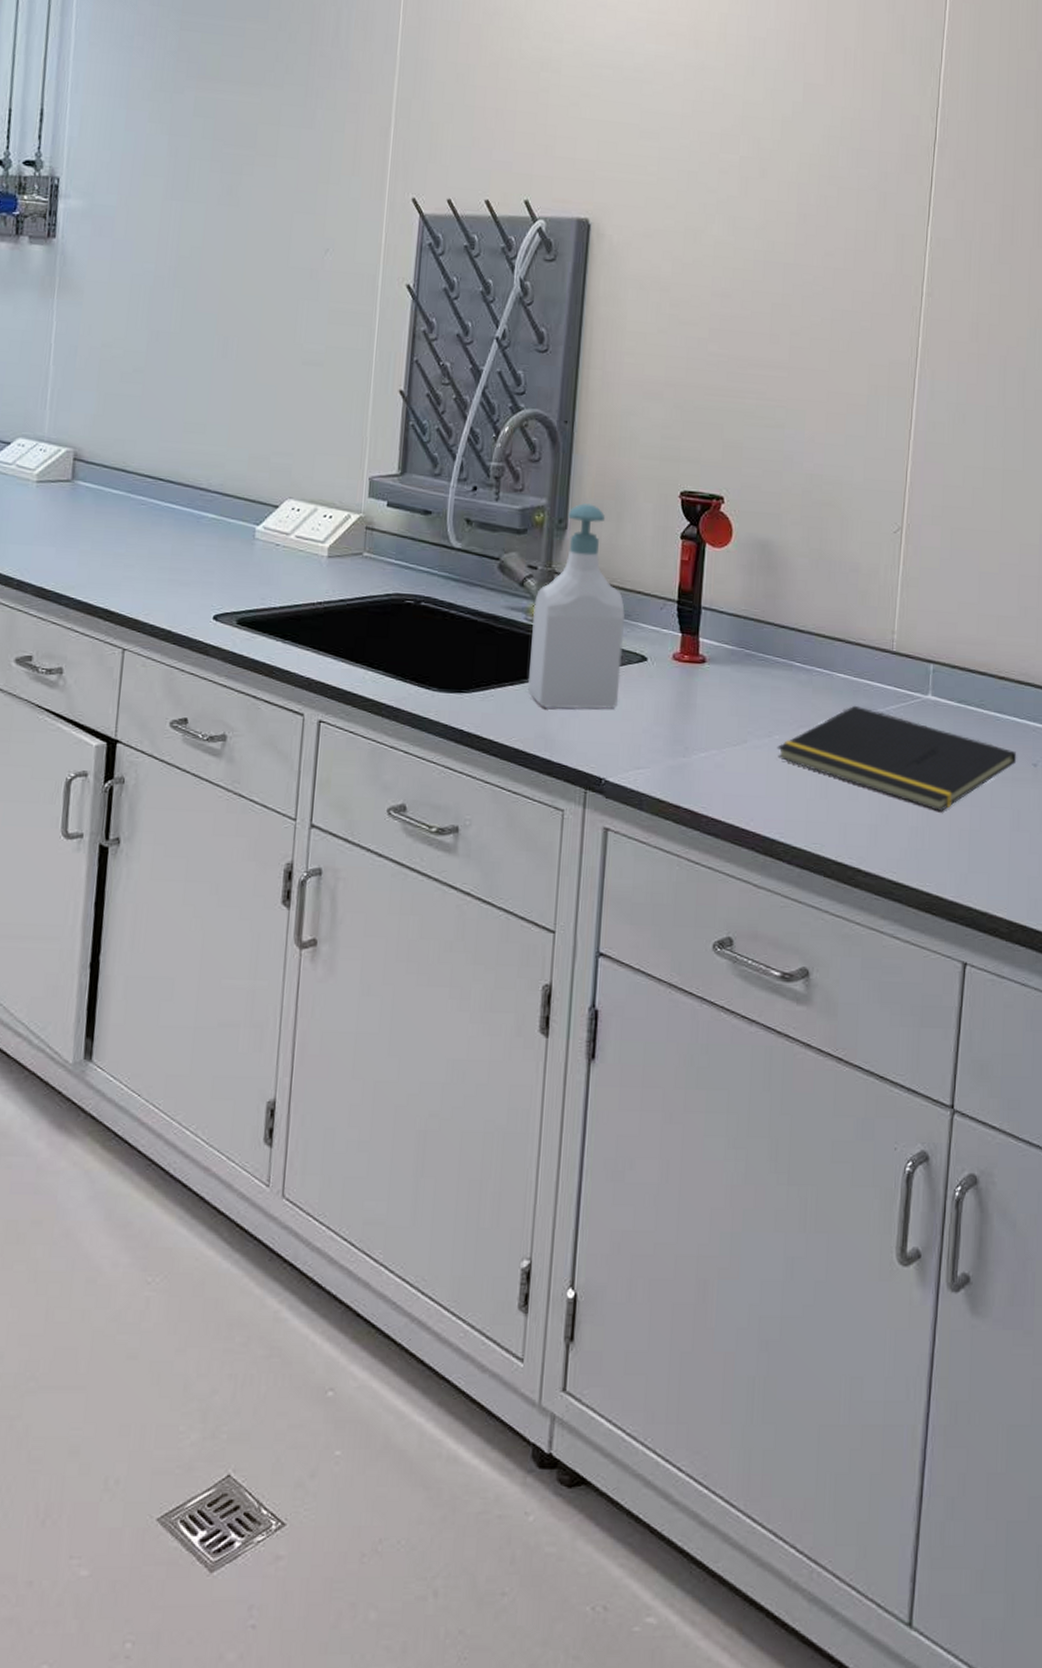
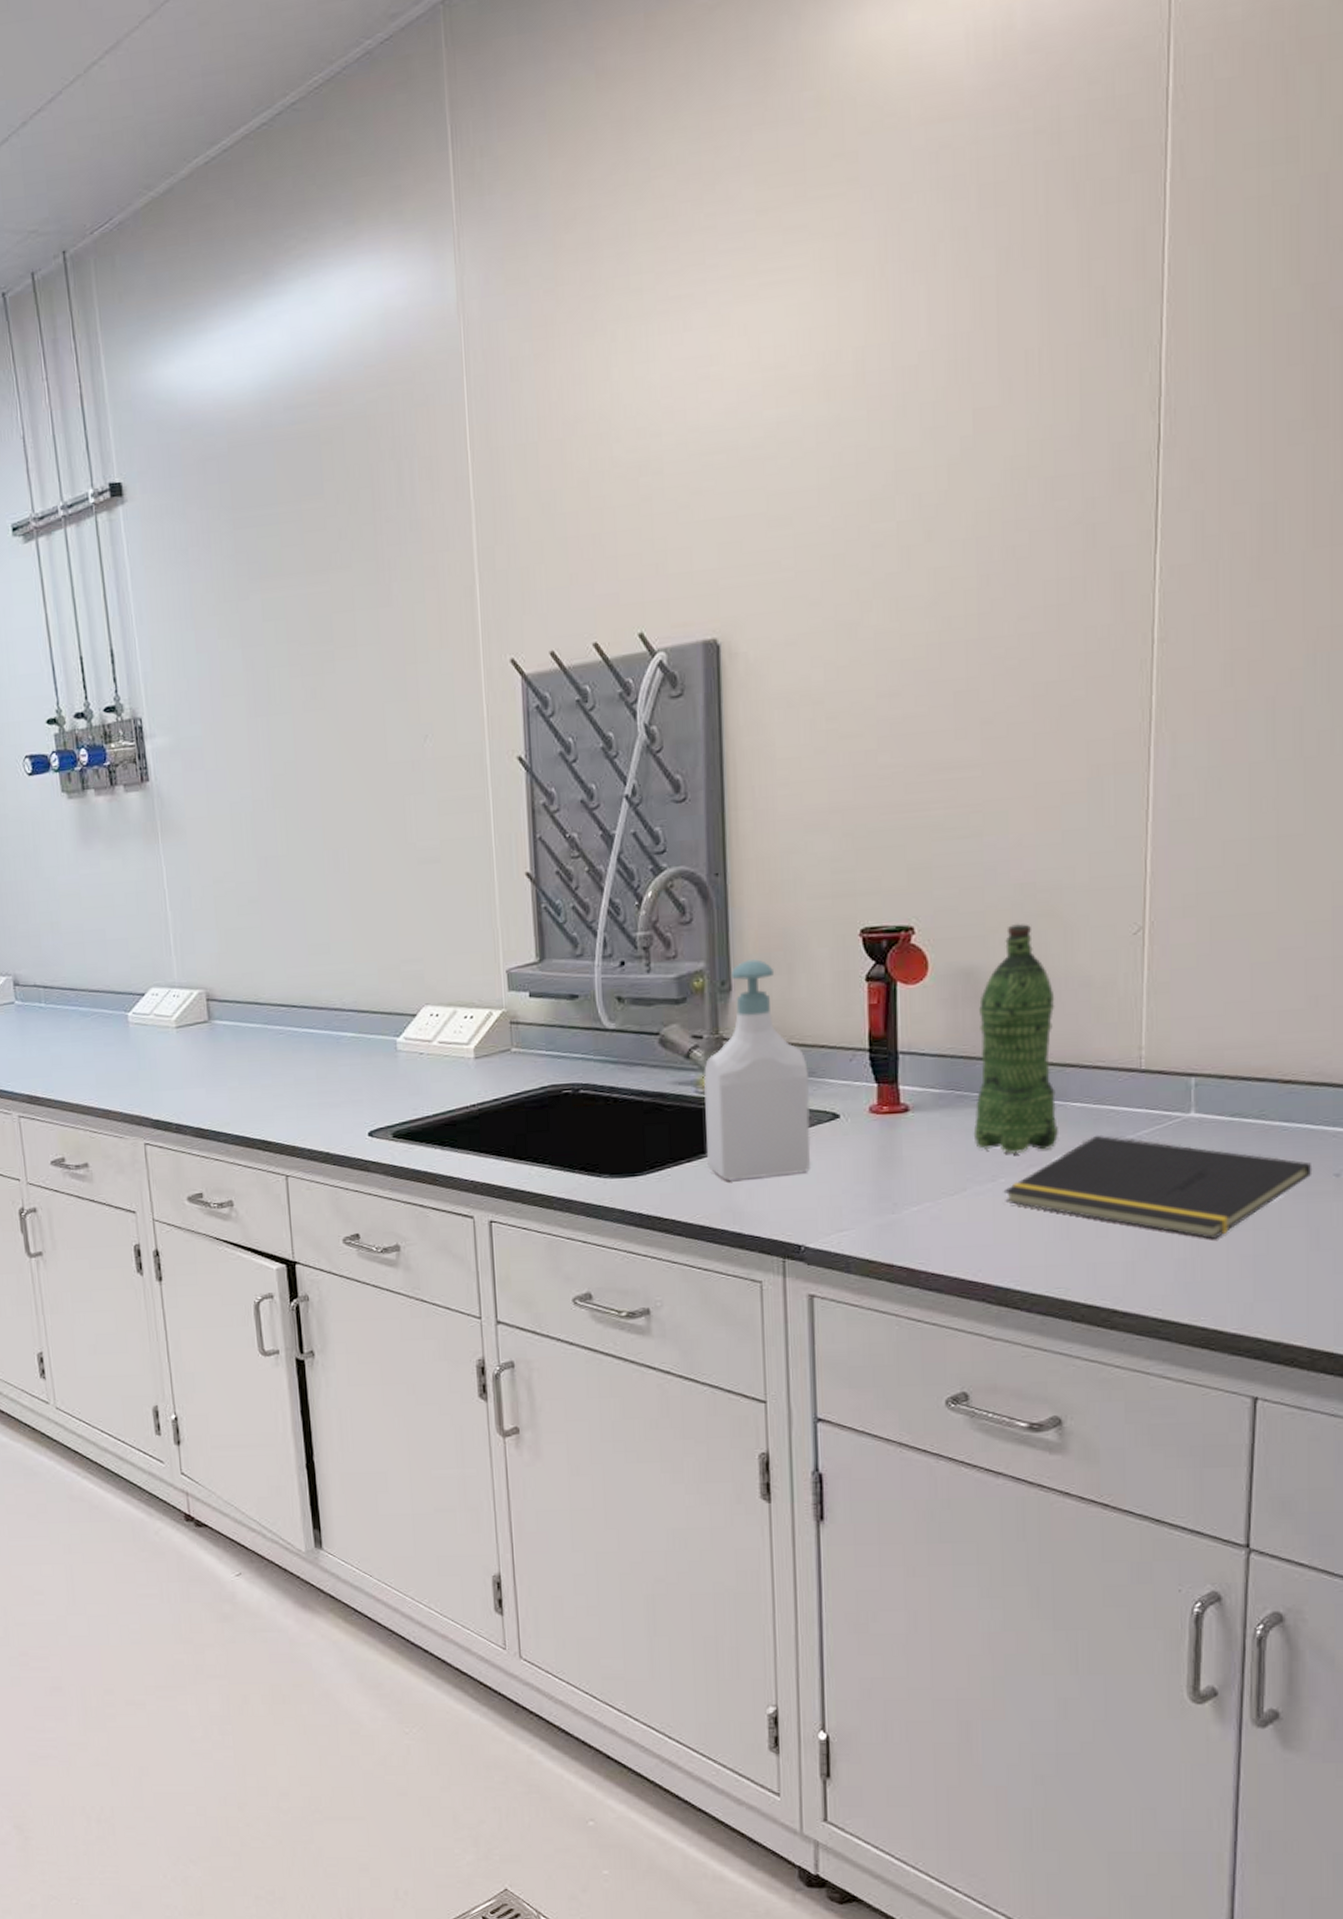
plastic bottle: none [756,507,831,714] -> present [973,923,1058,1154]

